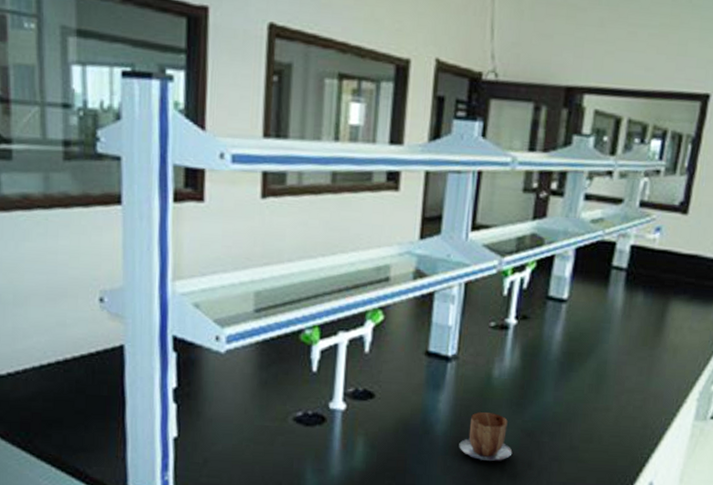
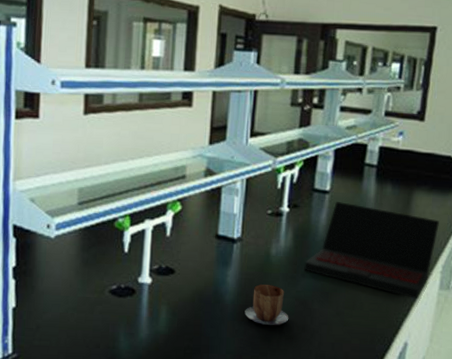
laptop: none [532,313,699,431] -> present [304,202,439,299]

